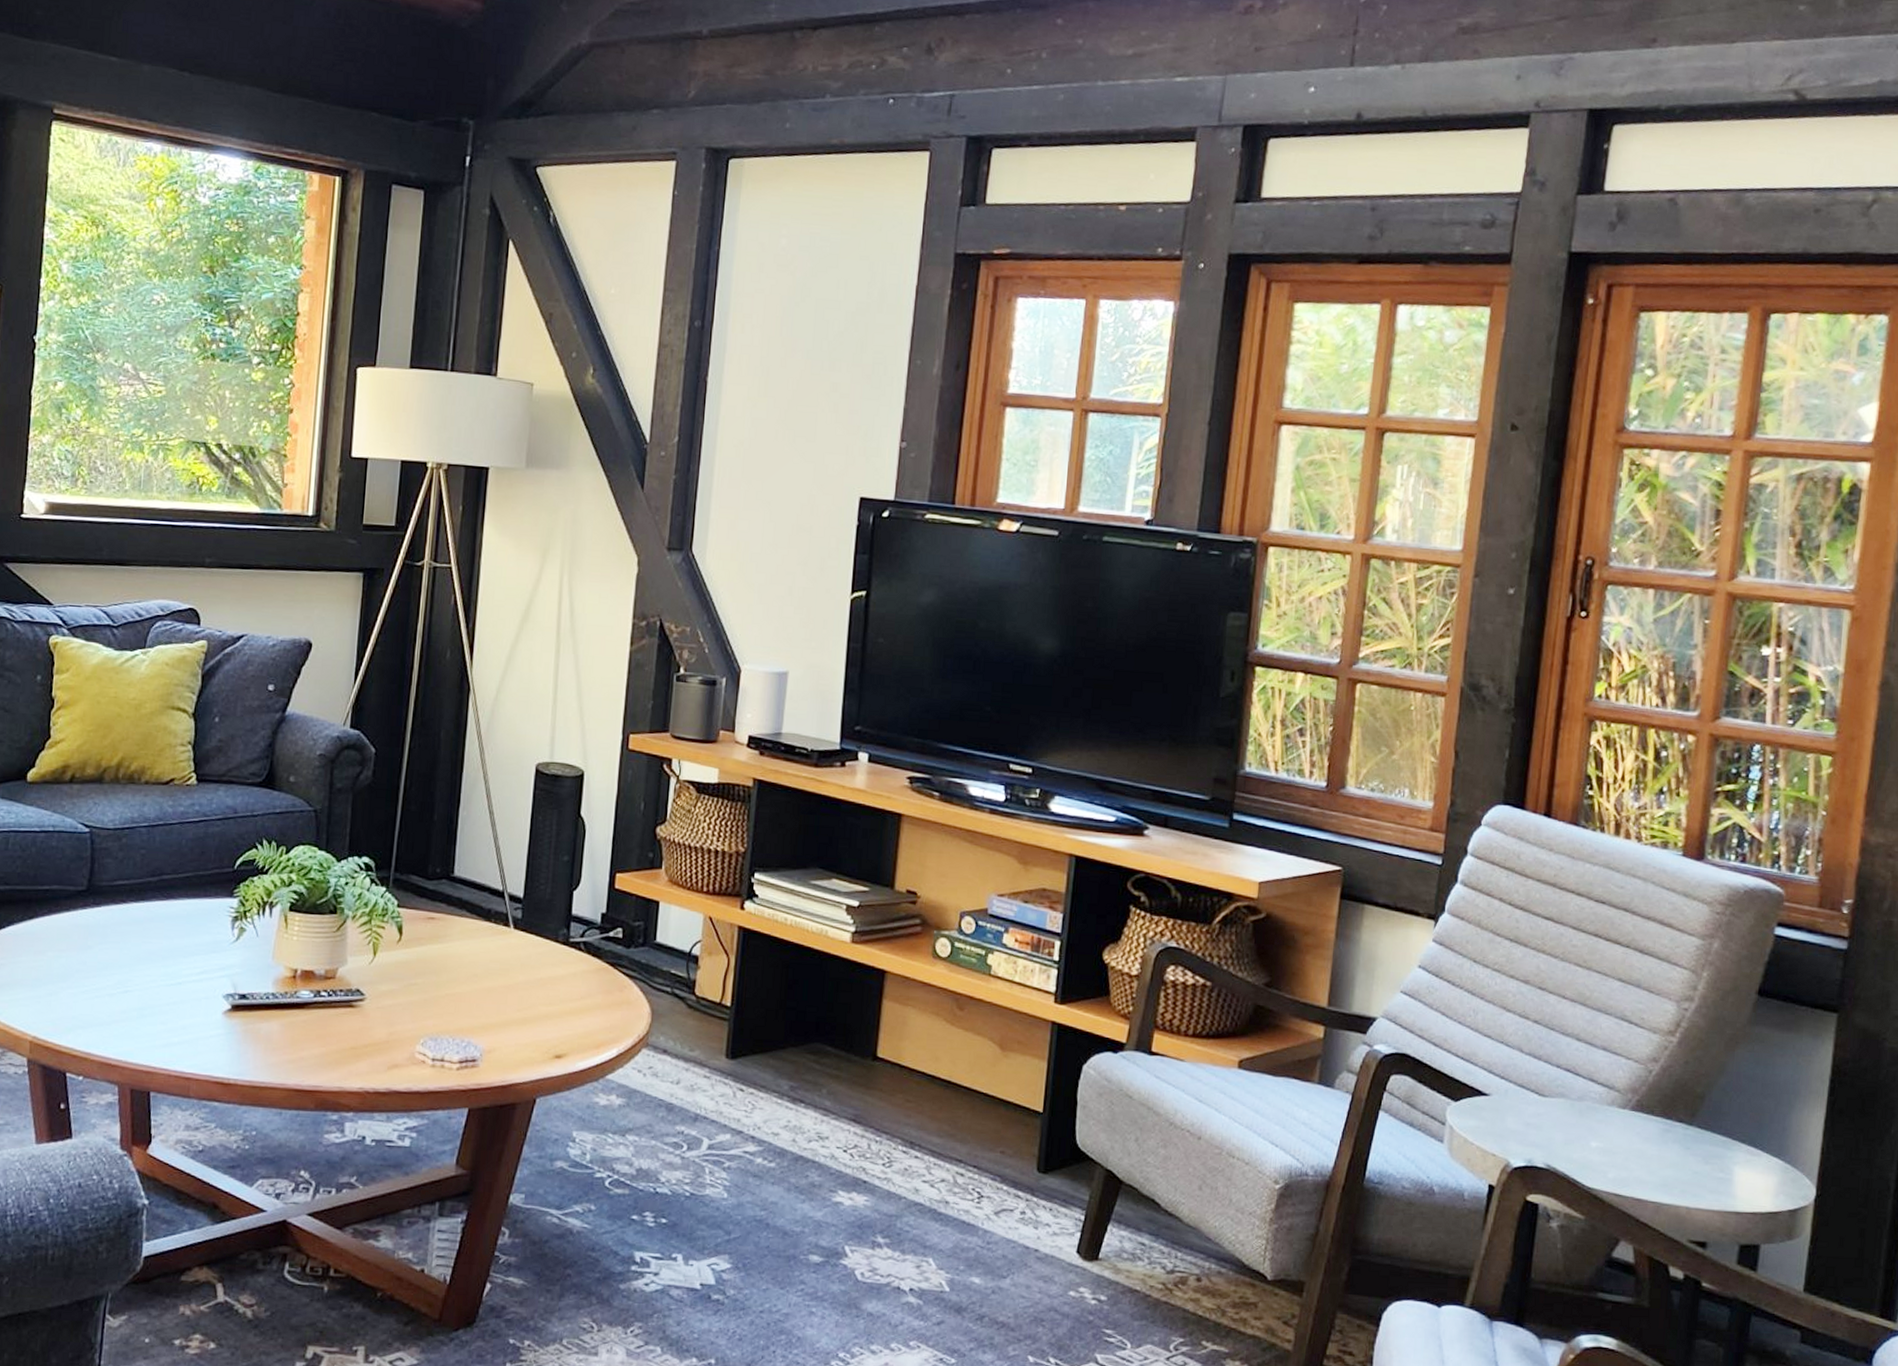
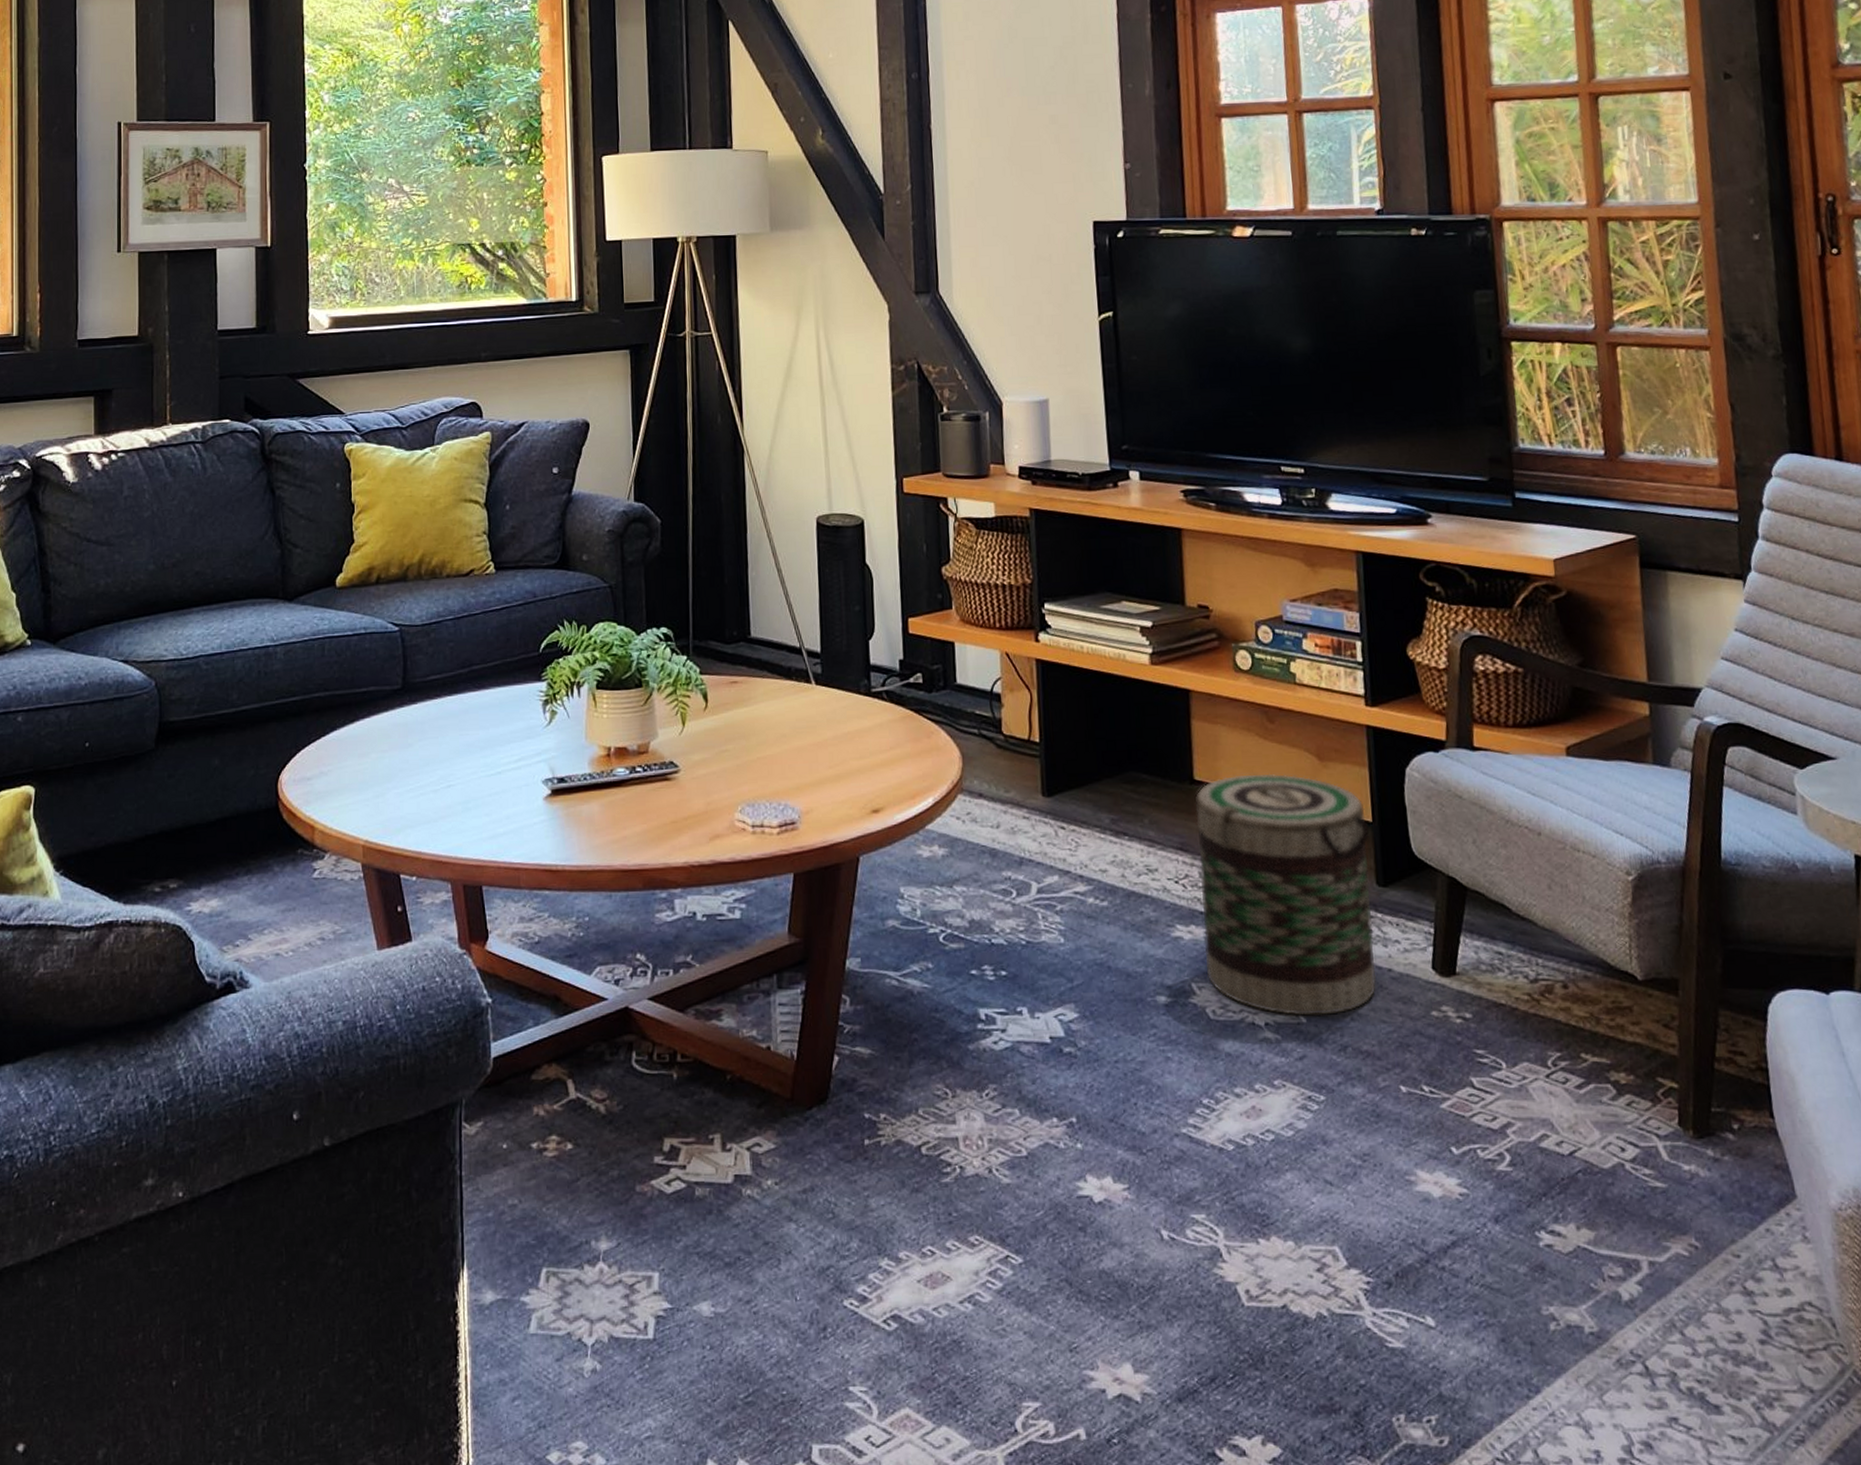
basket: none [860,1056,1039,1287] -> present [1194,773,1377,1016]

